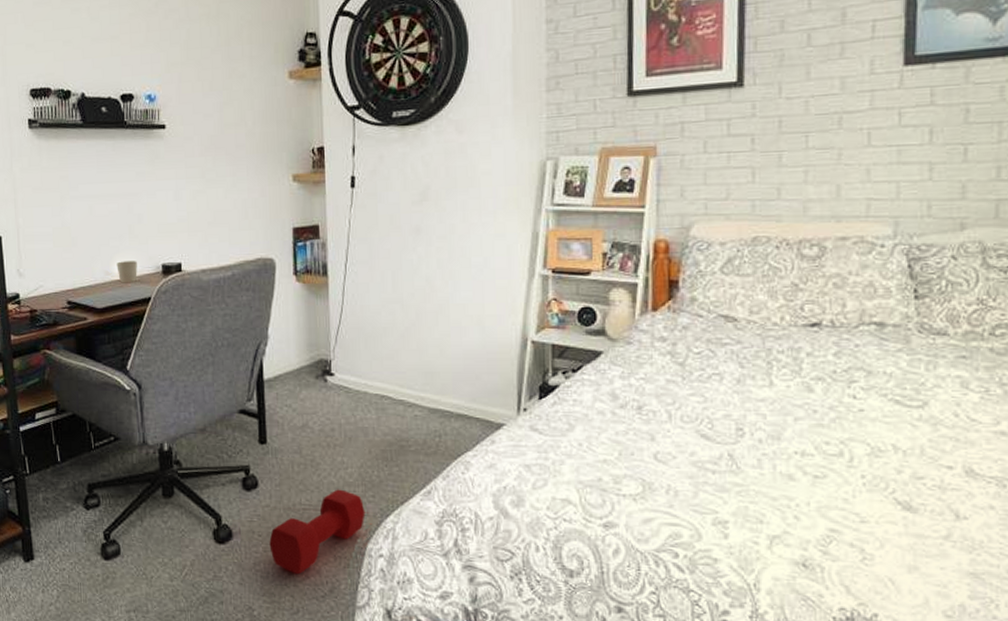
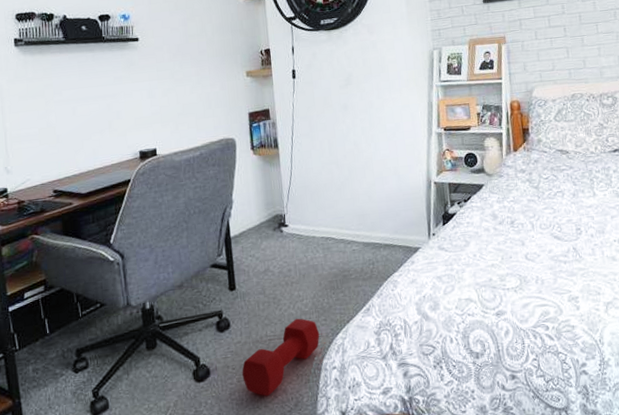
cup: present [116,261,137,283] -> none [98,150,118,170]

